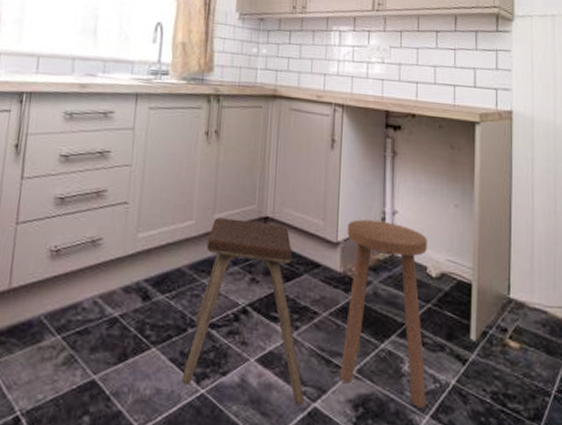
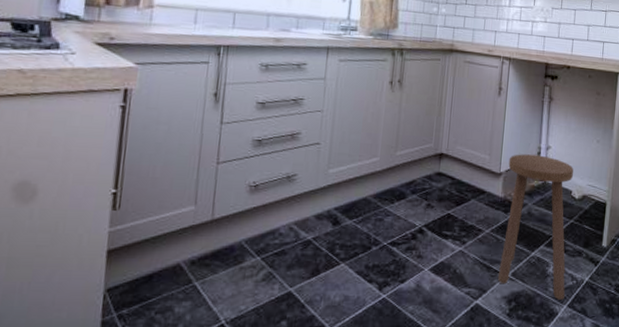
music stool: present [181,217,304,407] -> none [366,154,468,304]

